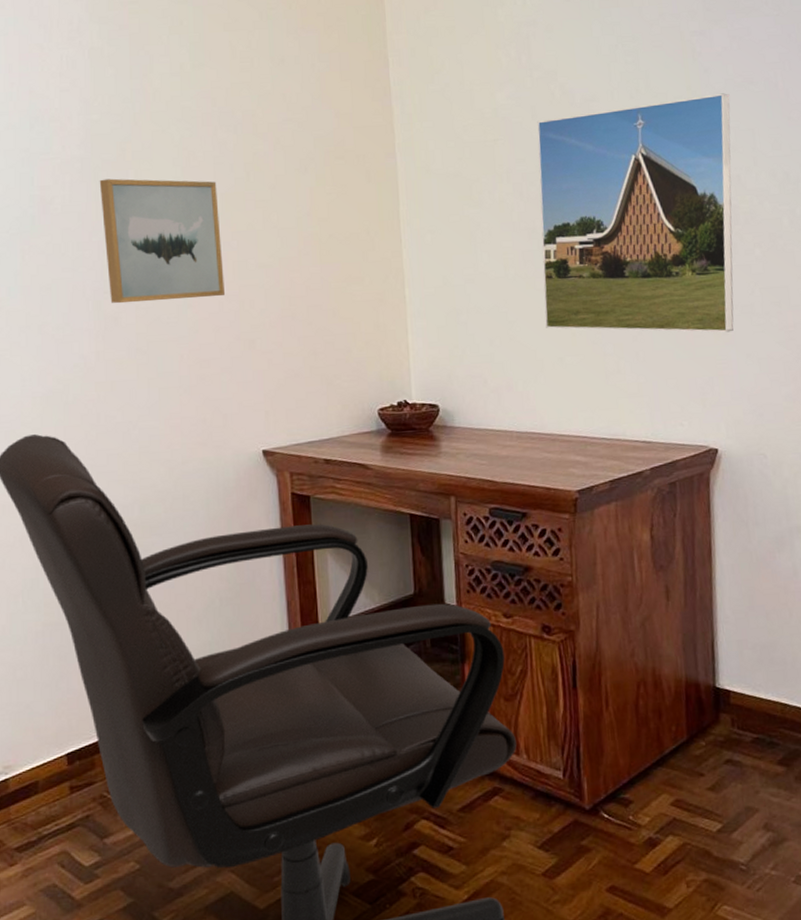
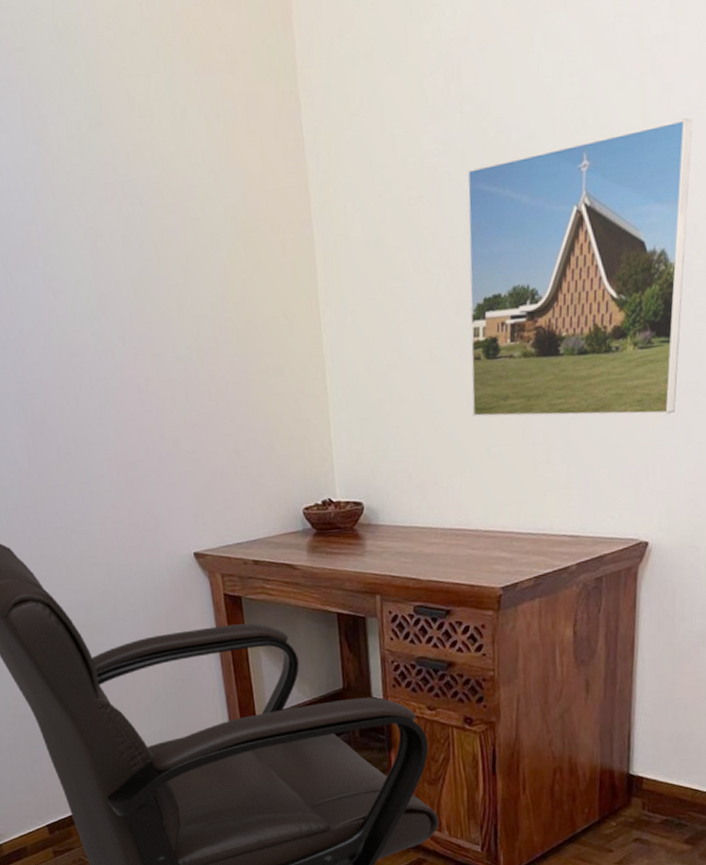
wall art: present [99,178,225,304] -> none [9,264,145,406]

